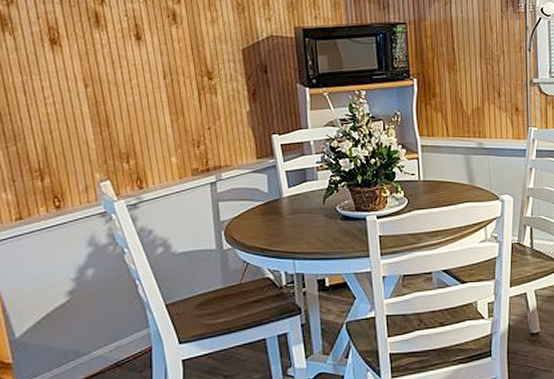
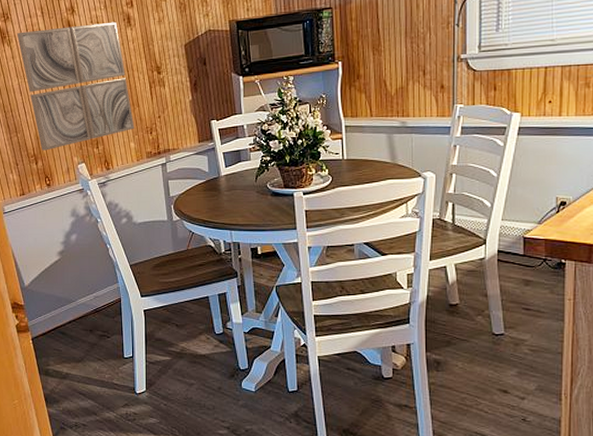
wall art: none [23,17,178,164] -> present [17,21,135,151]

